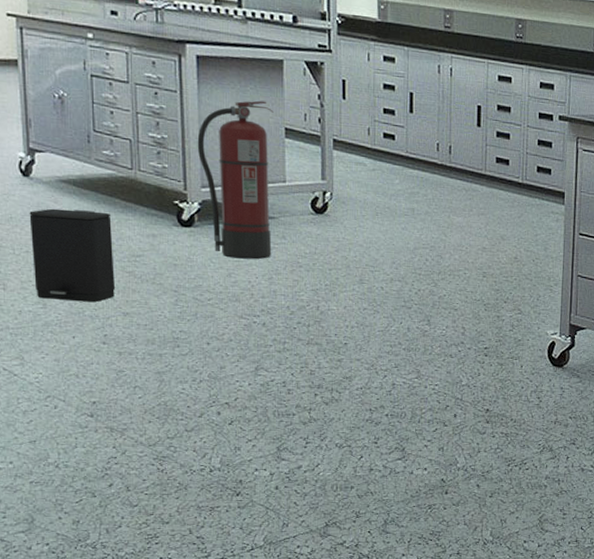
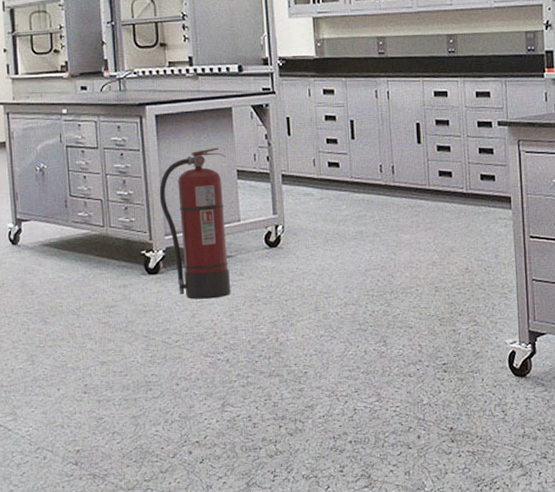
pedal bin: present [29,208,115,302] -> none [18,269,93,356]

